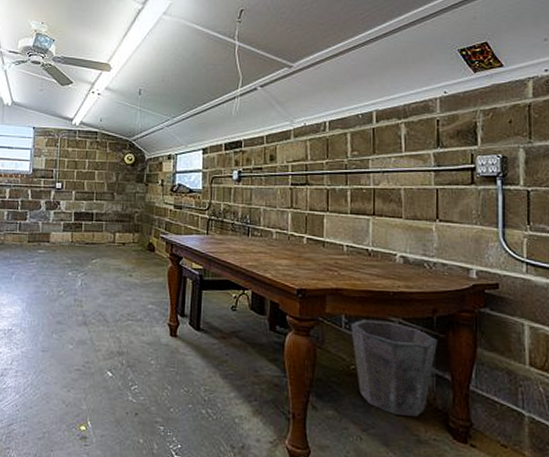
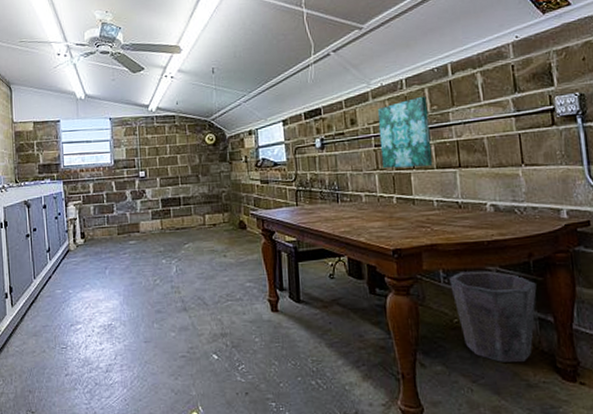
wall art: none [296,140,348,210] -> present [377,96,433,169]

